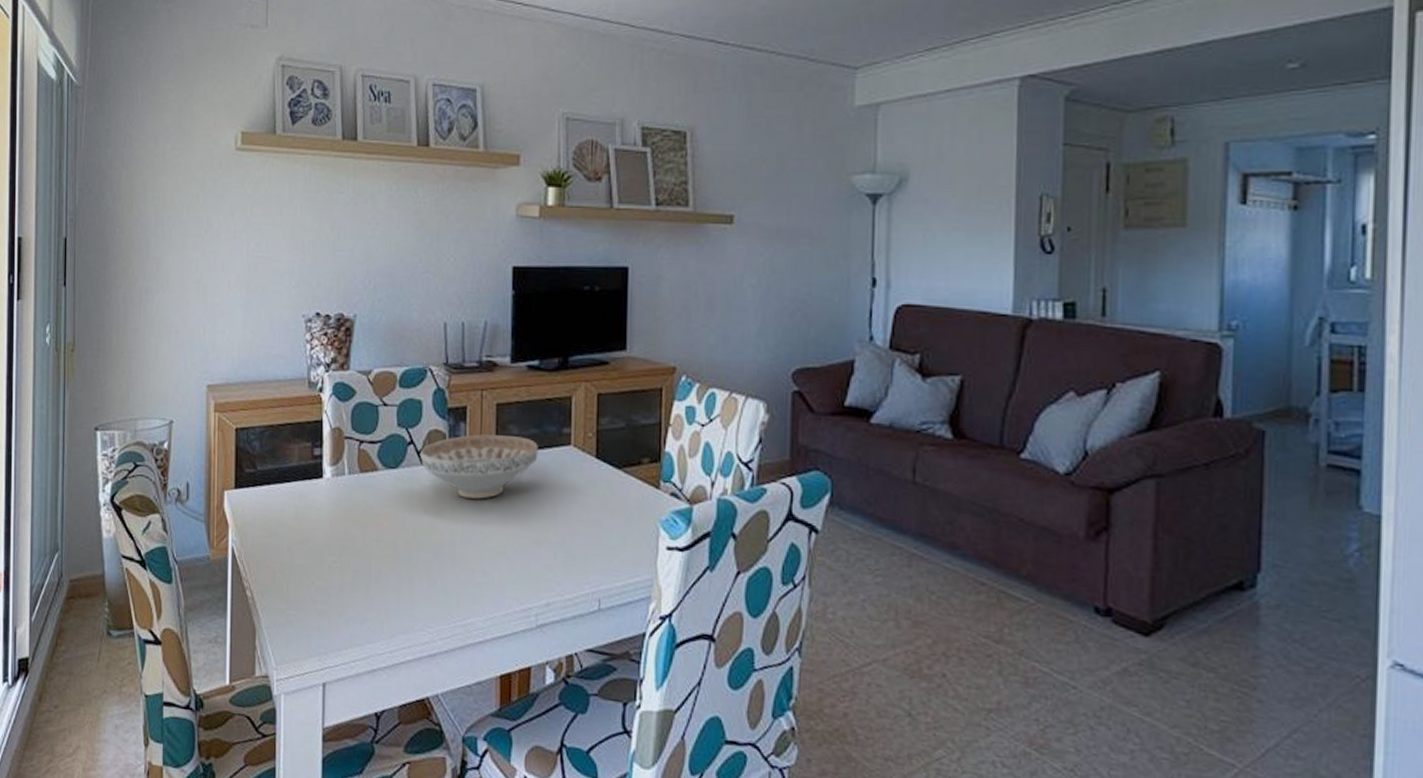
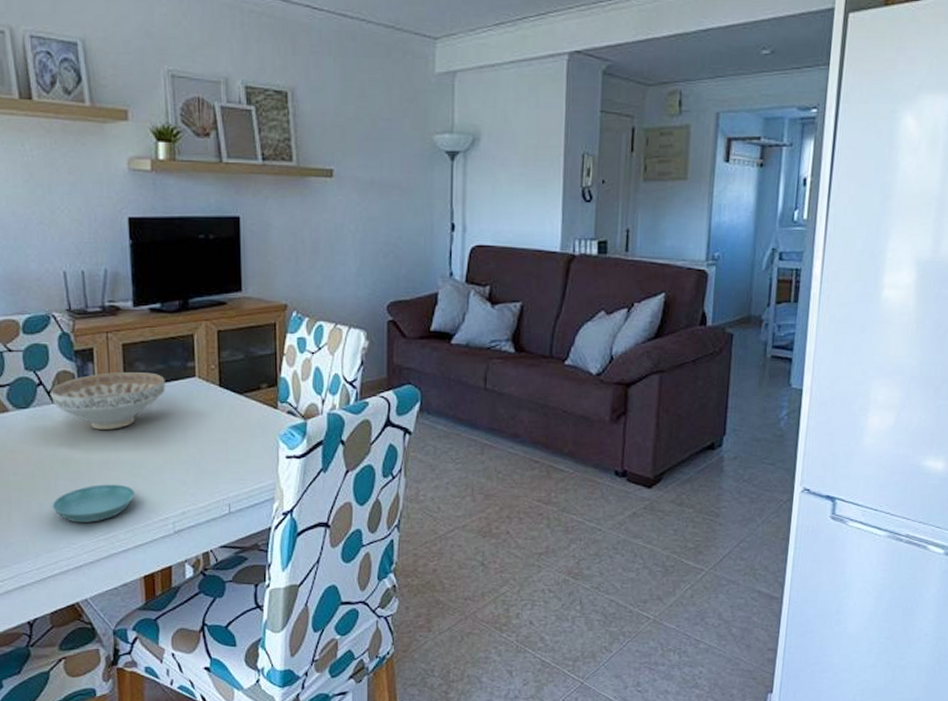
saucer: none [411,560,497,605] -> present [52,484,135,523]

